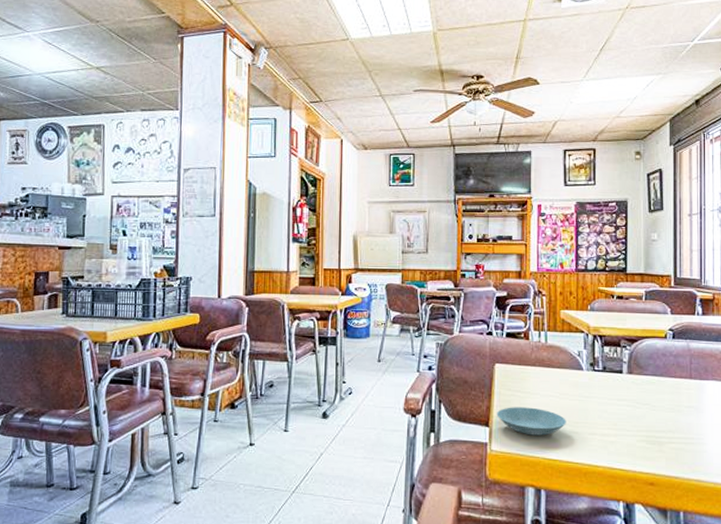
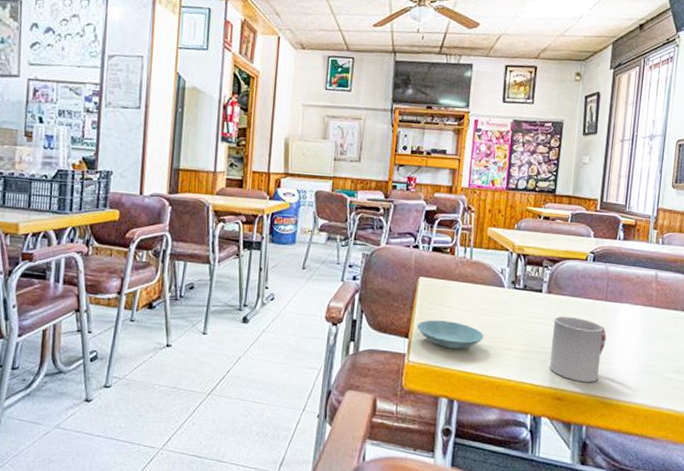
cup: none [637,396,695,465] -> present [549,316,607,382]

